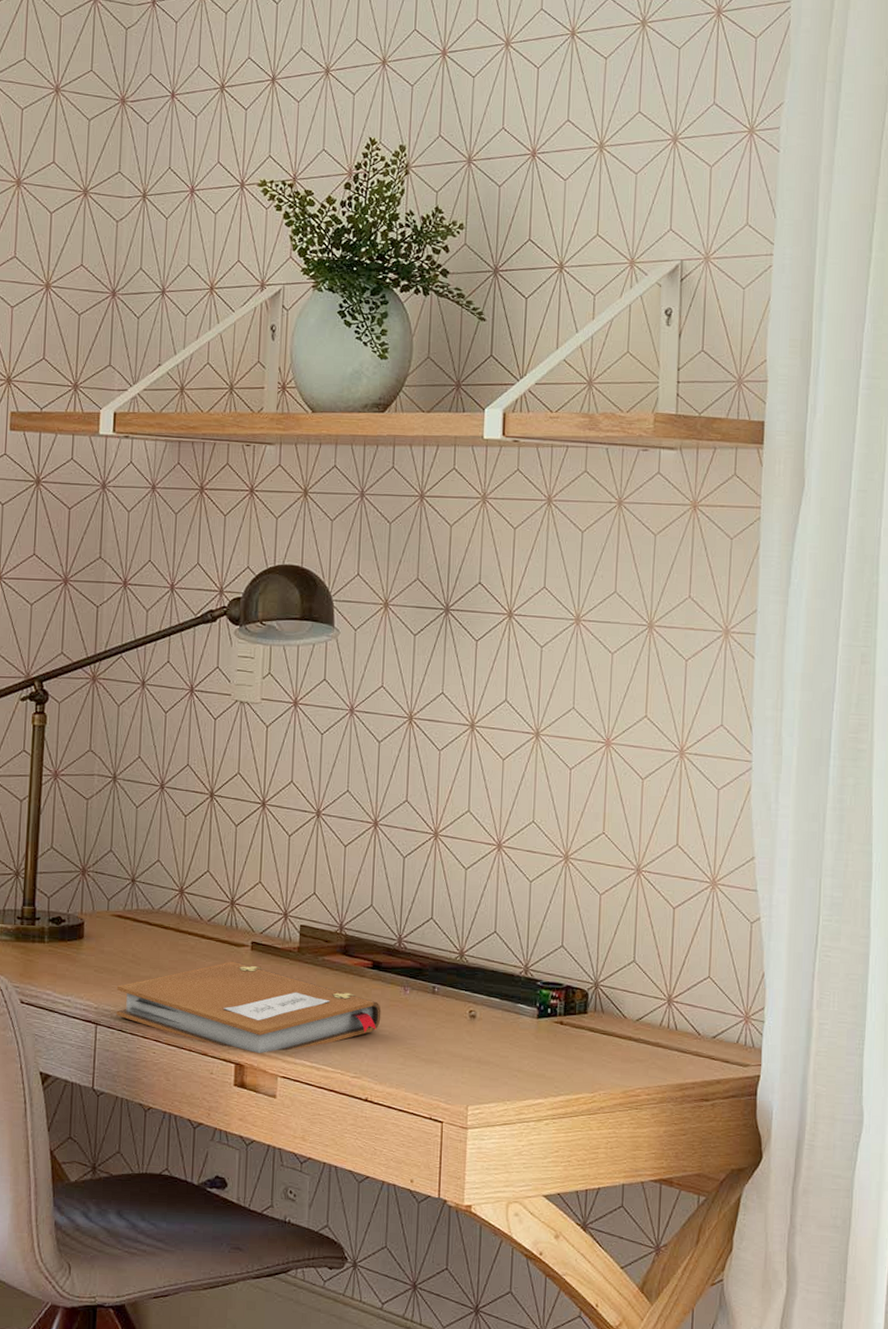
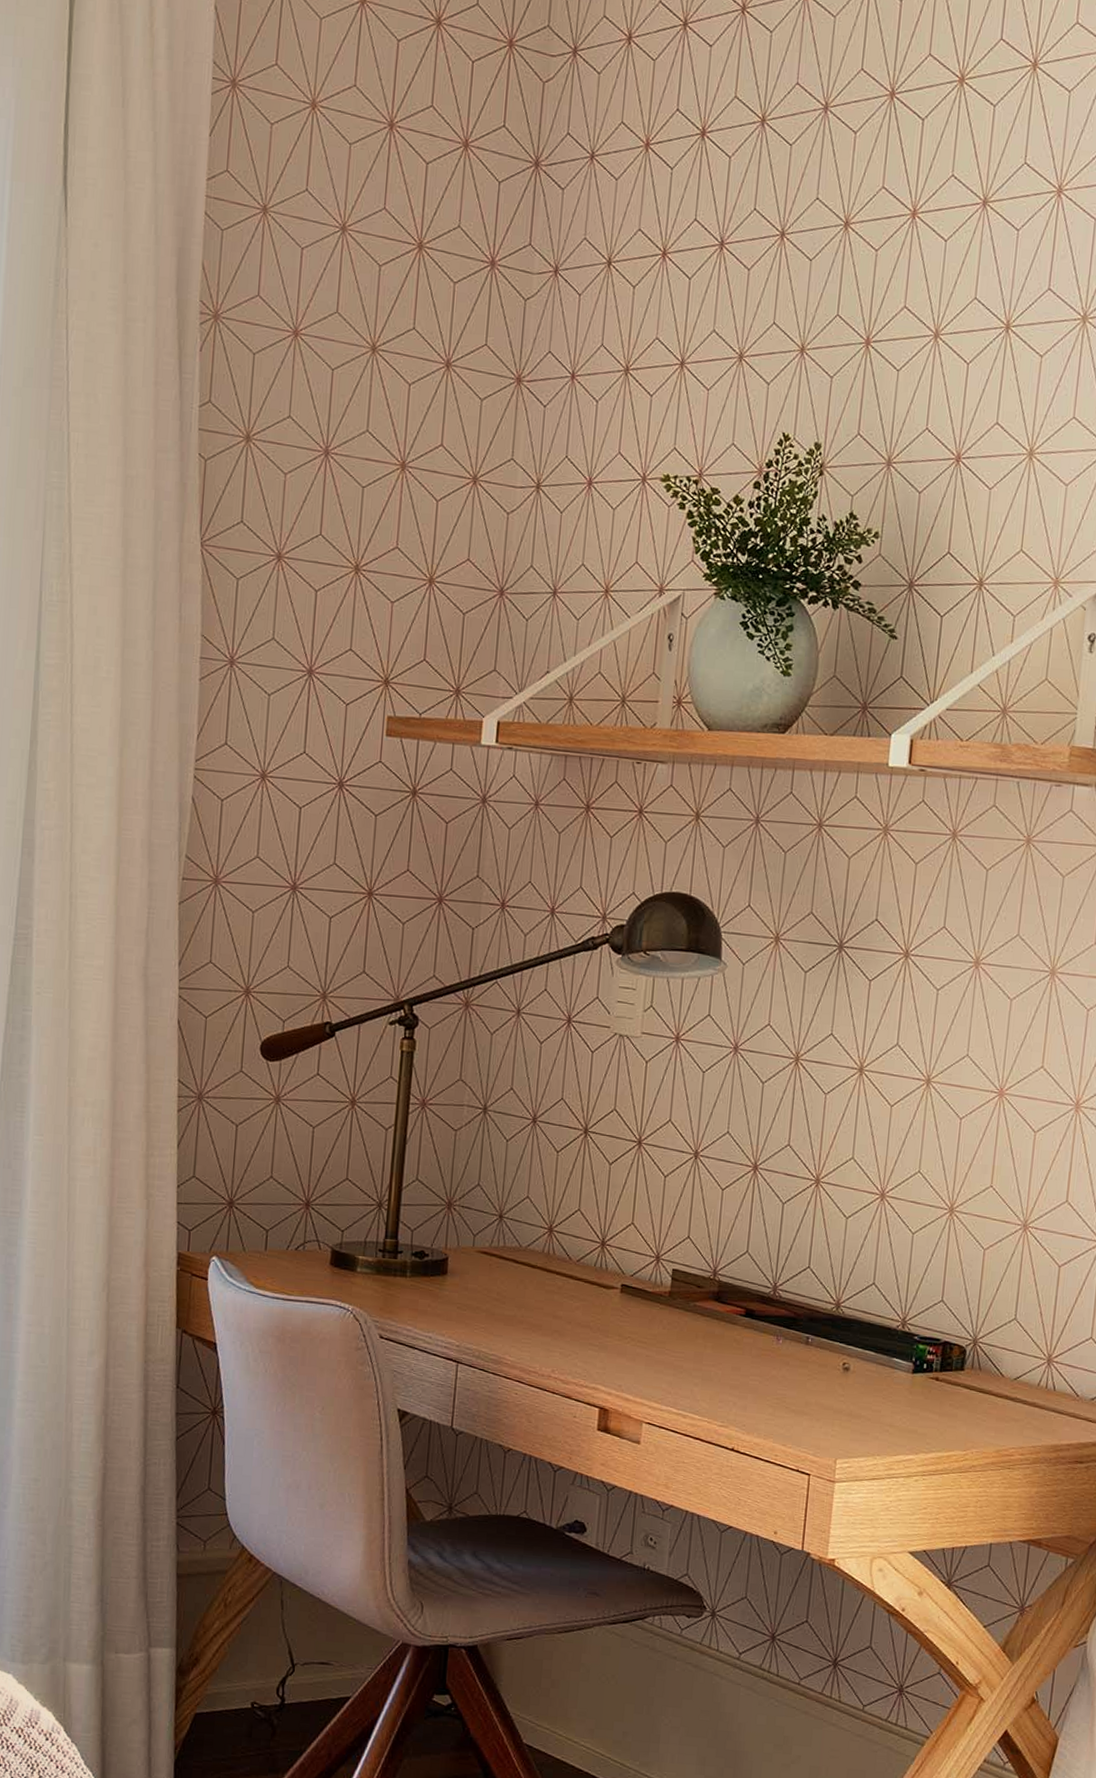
notebook: present [116,961,381,1053] -> none [478,1303,753,1398]

